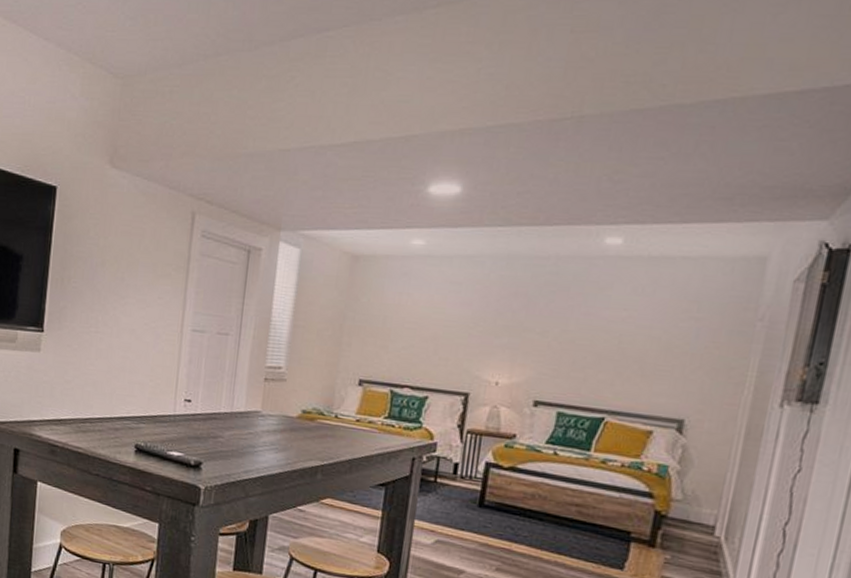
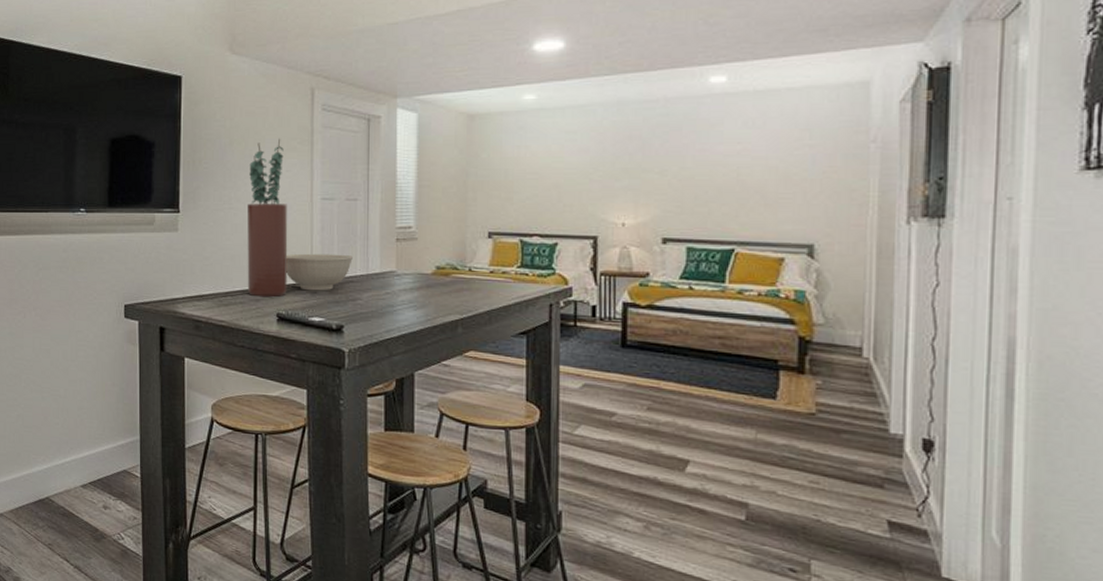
vase: none [107,262,158,428] -> present [247,138,288,298]
bowl: none [148,385,218,426] -> present [286,253,353,291]

